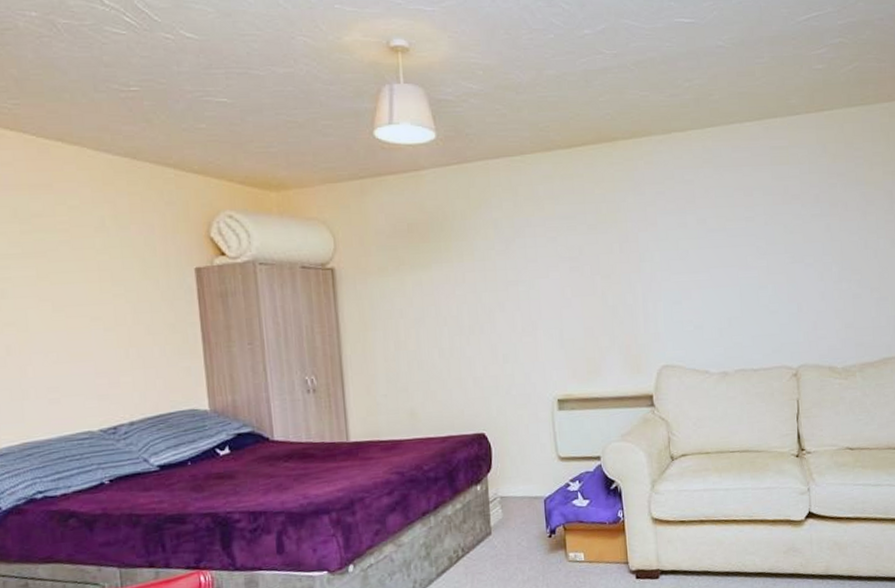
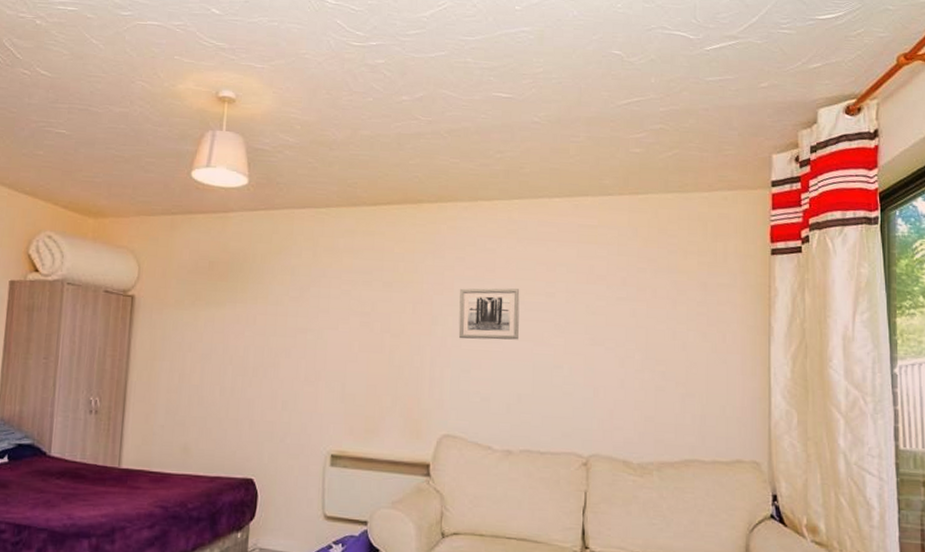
wall art: none [664,217,724,272] -> present [458,288,520,340]

